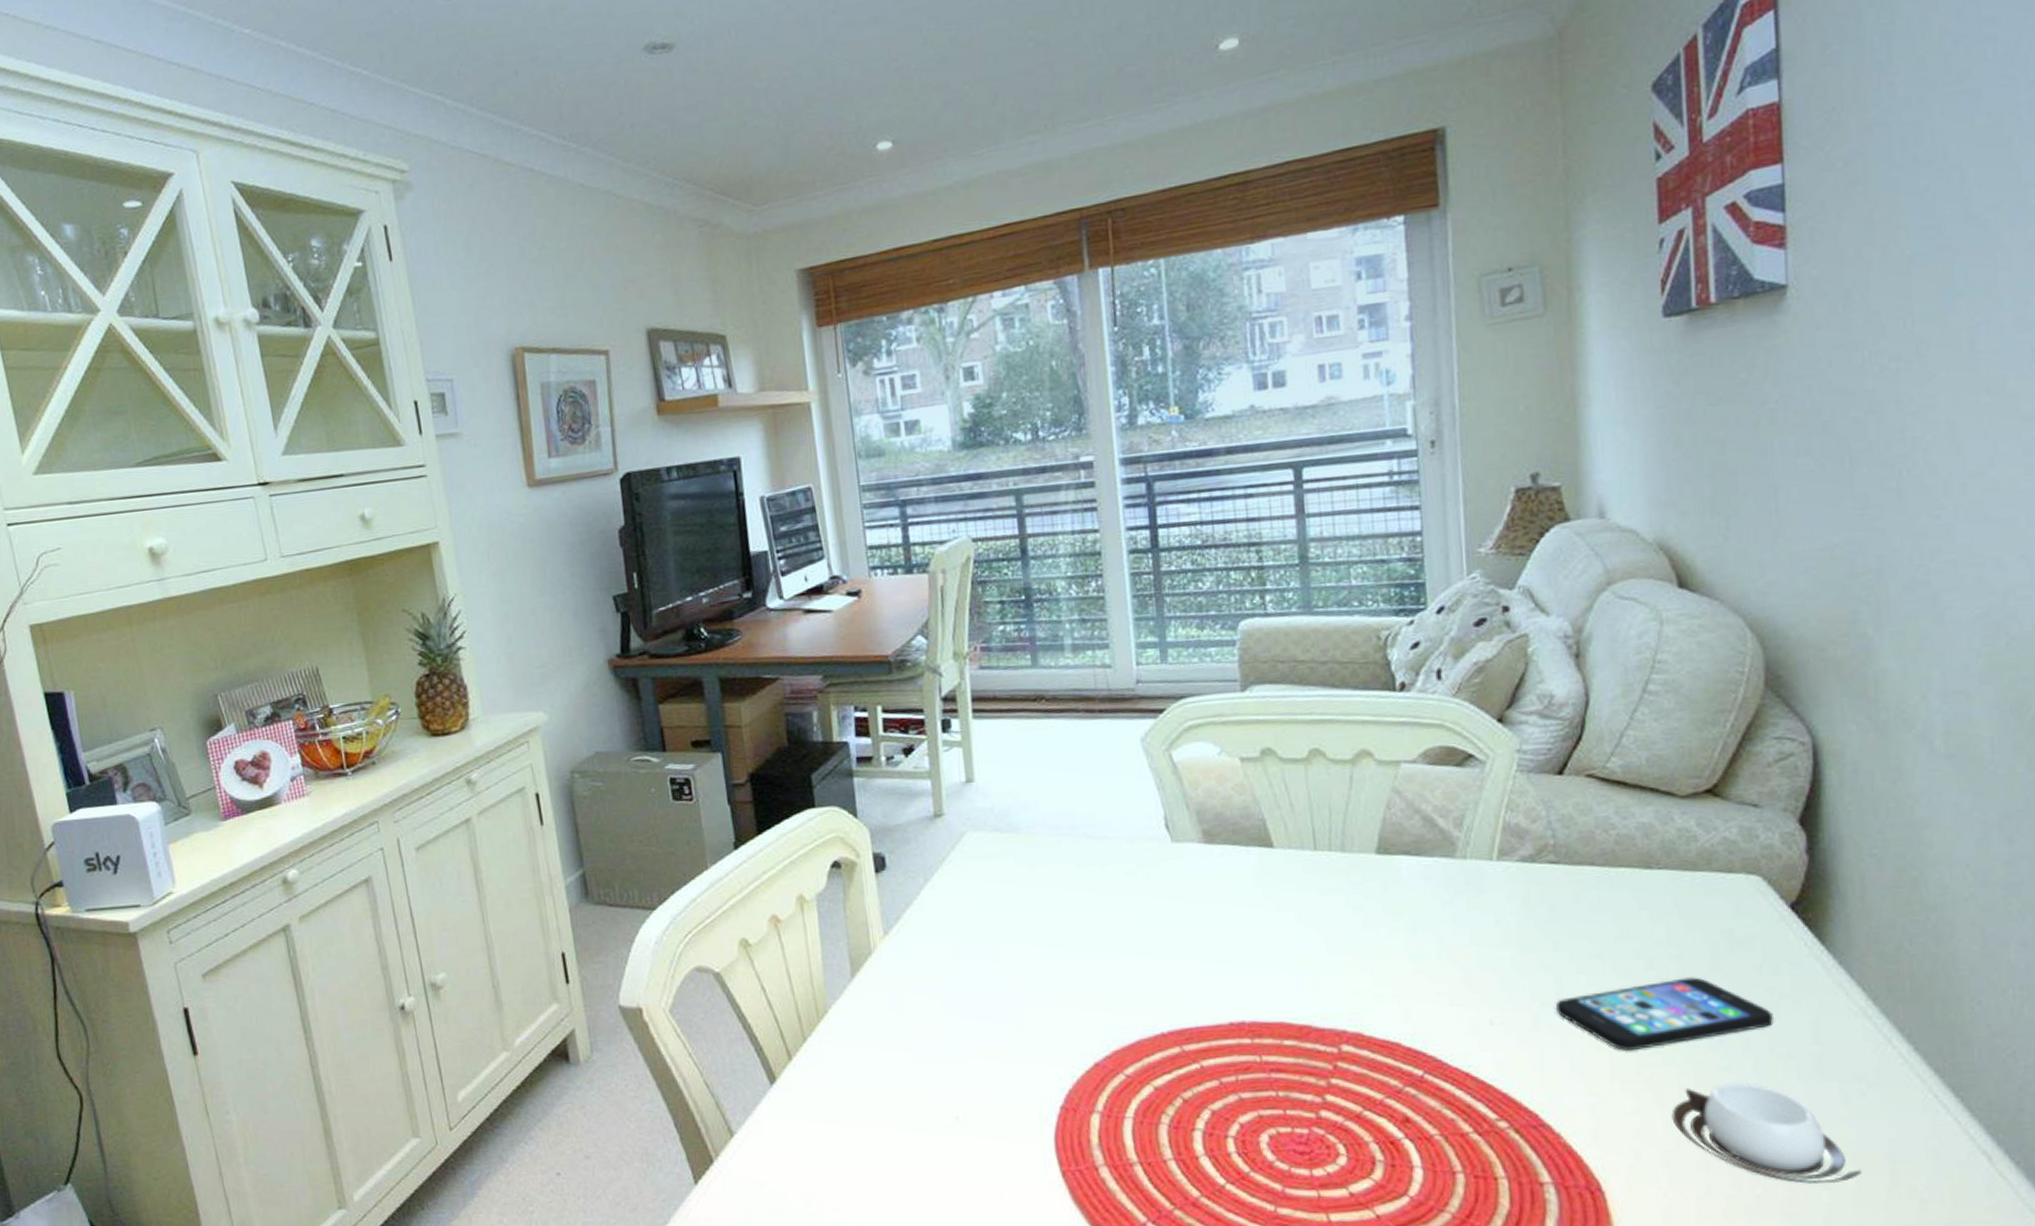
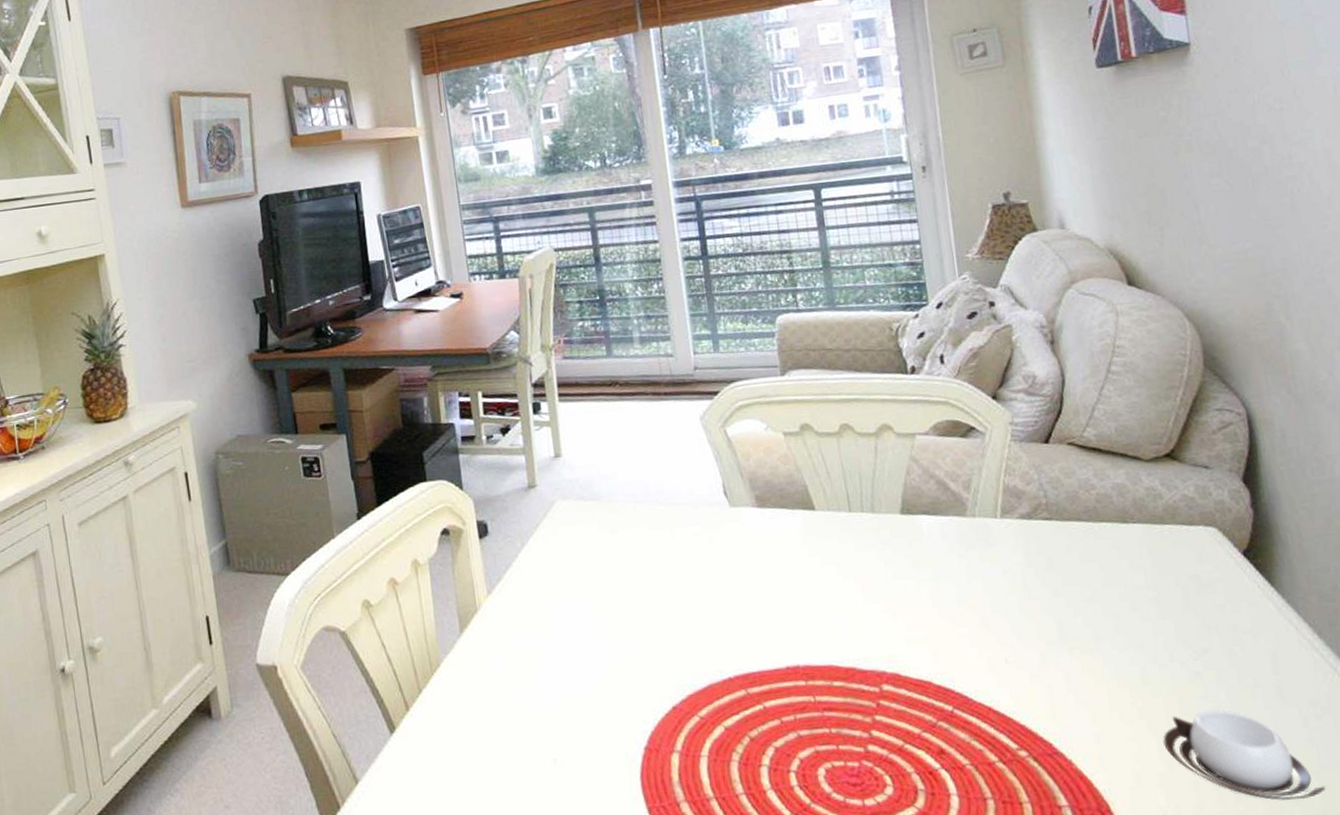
smartphone: present [1556,977,1775,1050] -> none [1059,617,1240,684]

